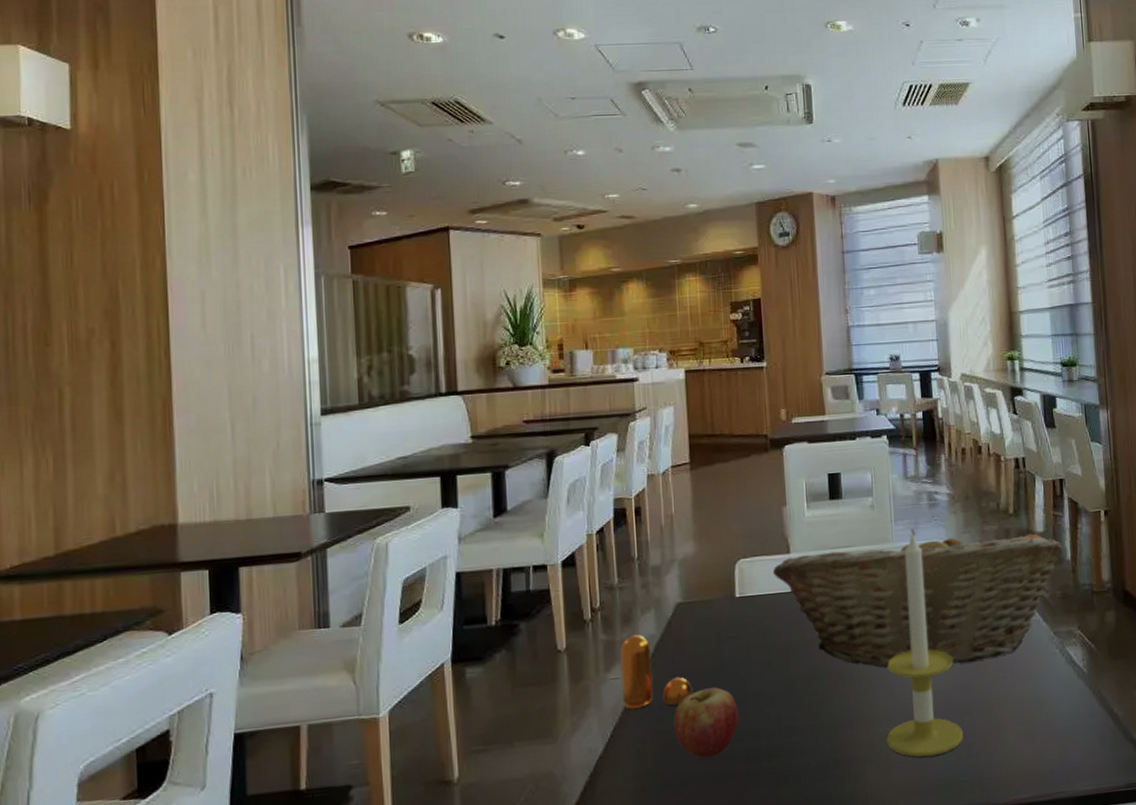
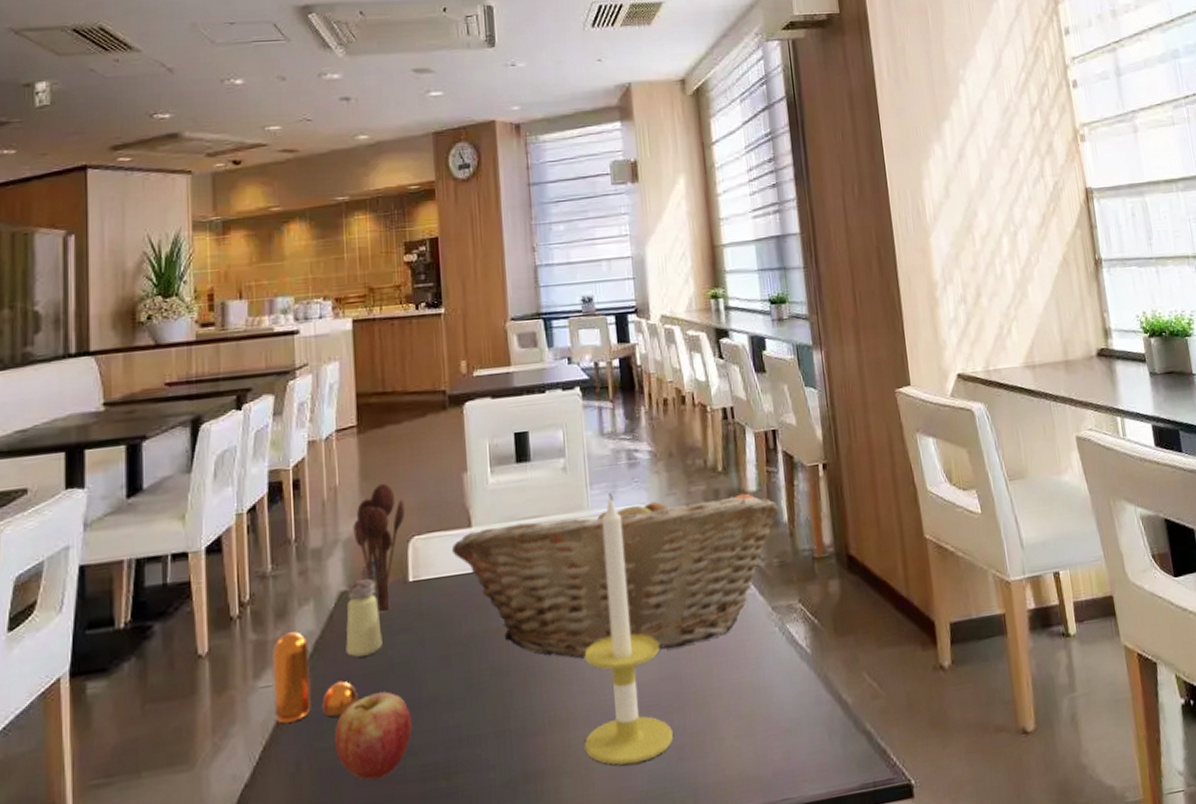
saltshaker: none [682,593,714,658] -> present [346,579,383,657]
utensil holder: none [687,513,733,624] -> present [353,484,406,615]

